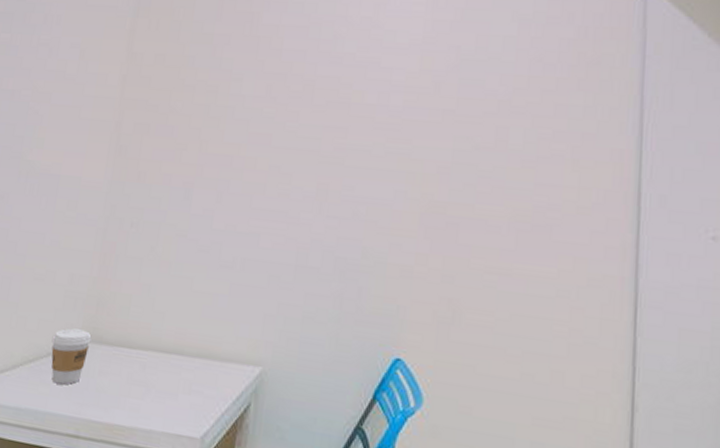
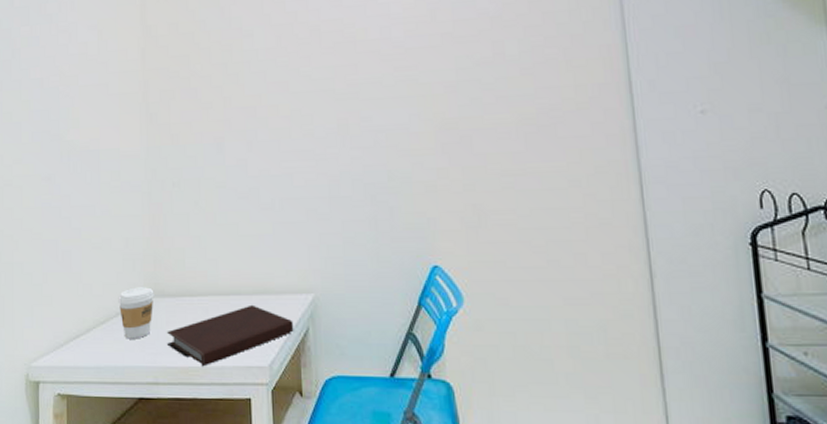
notebook: none [96,367,235,428] -> present [167,304,294,367]

